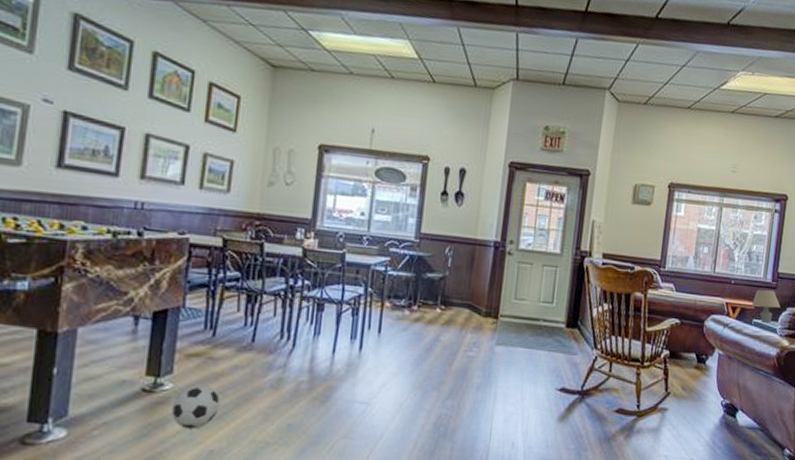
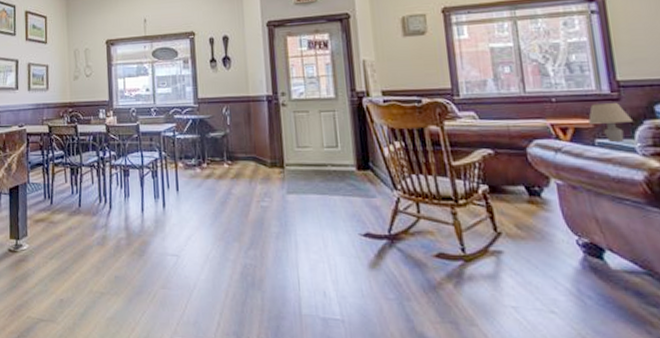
soccer ball: present [171,384,220,429] -> none [29,244,63,281]

